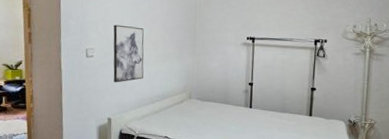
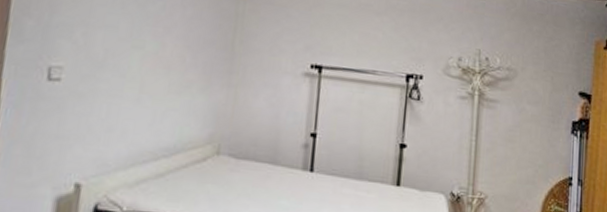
wall art: present [113,24,144,83] -> none [91,31,152,125]

